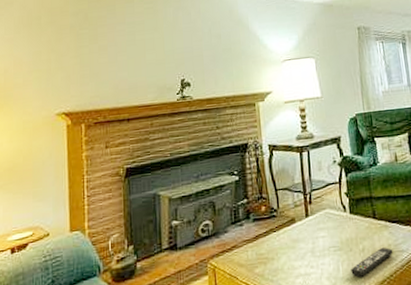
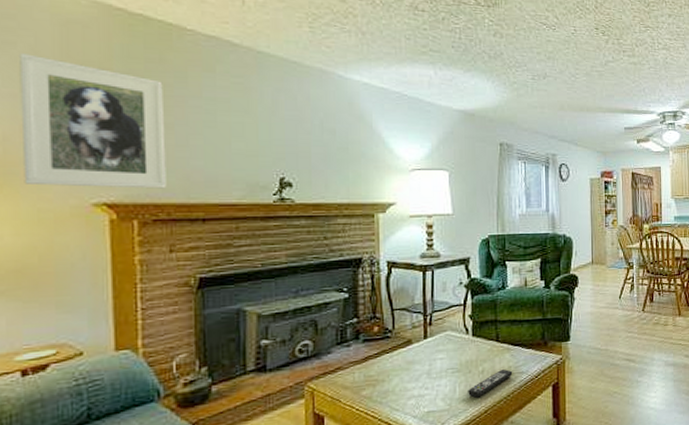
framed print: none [15,9,103,103] -> present [19,53,167,189]

